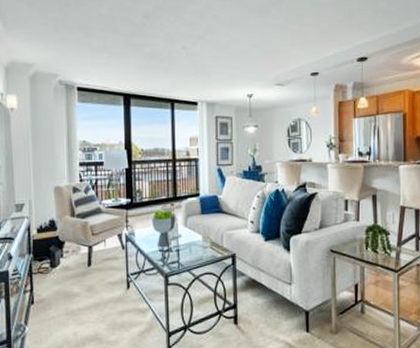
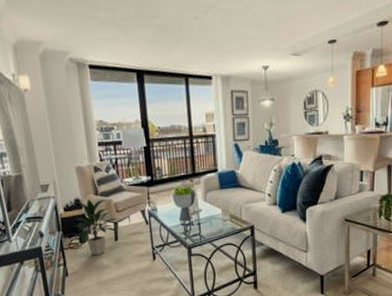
indoor plant: none [43,220,94,282] -> present [73,198,119,256]

